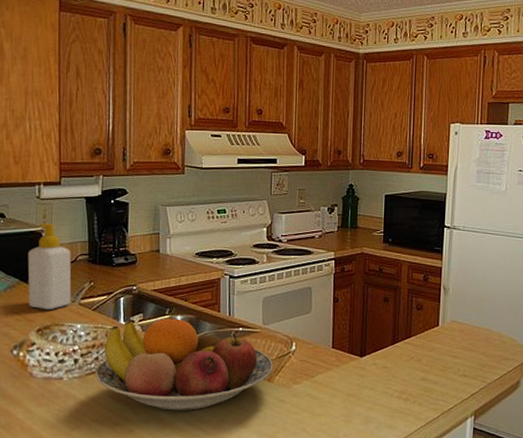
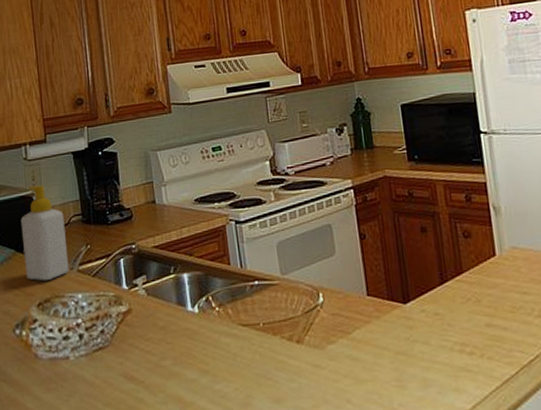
fruit bowl: present [96,318,273,411] -> none [103,277,301,388]

